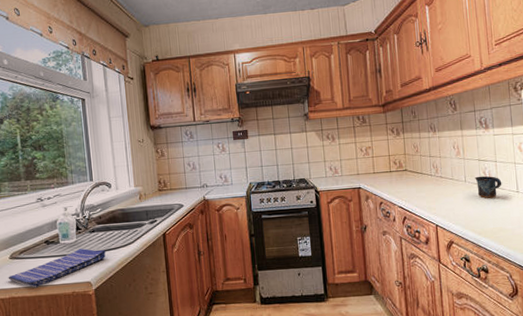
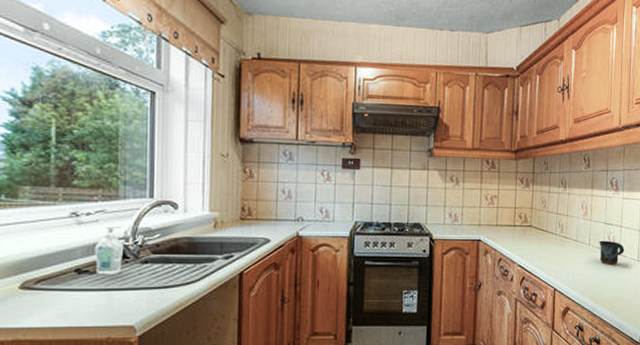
dish towel: present [8,248,106,288] -> none [14,283,161,330]

